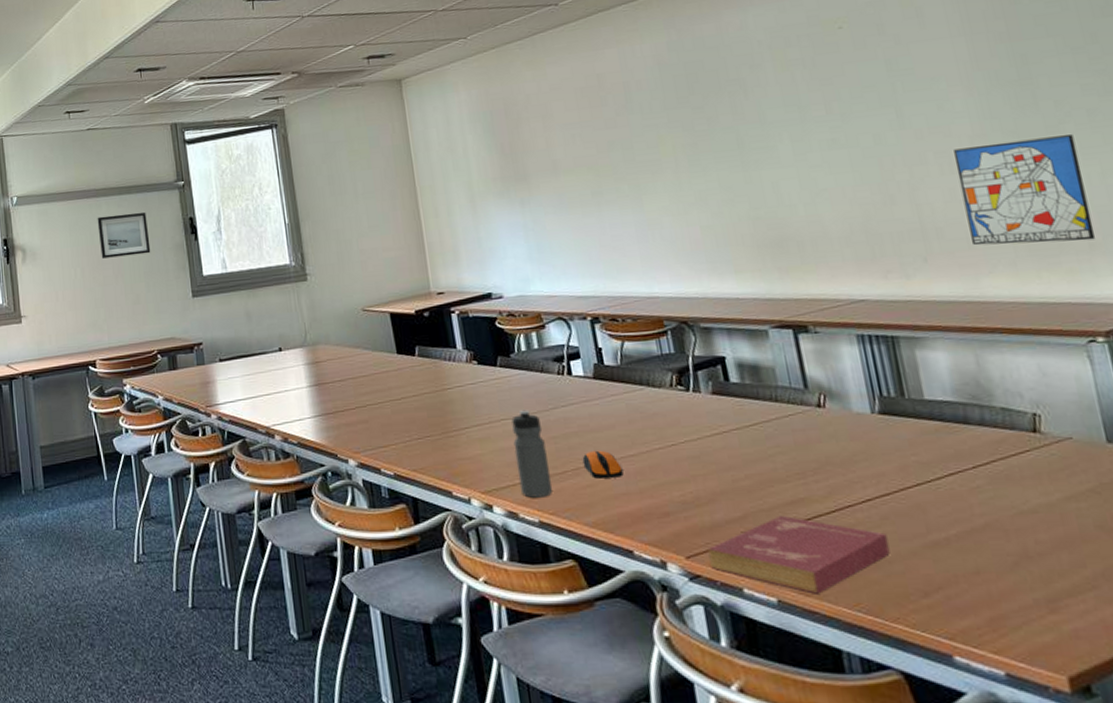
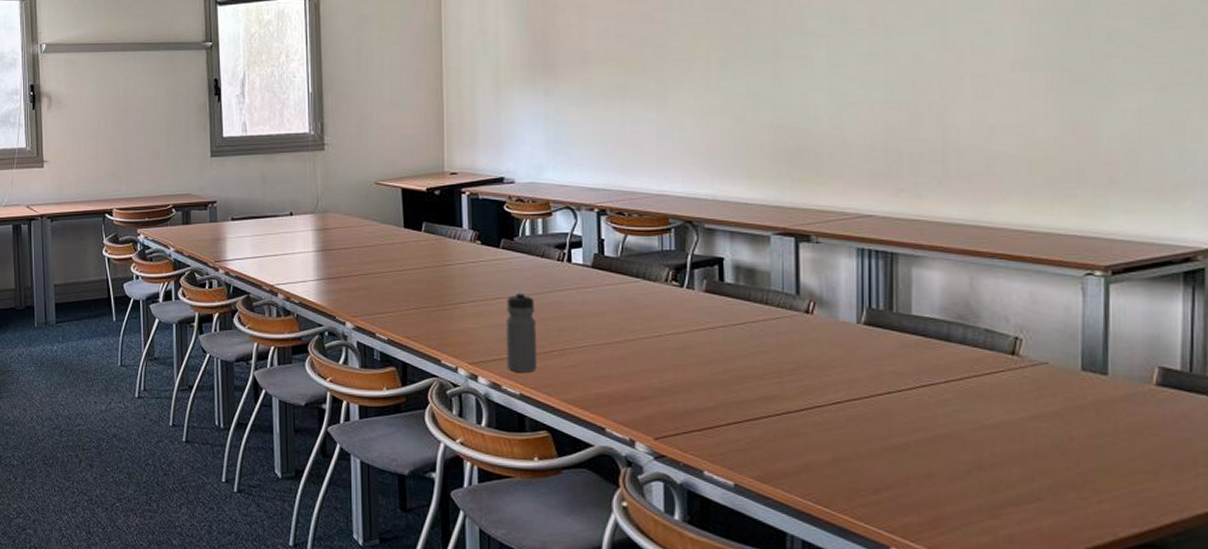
wall art: present [97,212,151,259] -> none [123,69,174,112]
computer mouse: present [582,450,624,479] -> none [569,334,607,361]
book: present [707,515,891,594] -> none [676,408,850,482]
wall art: present [954,135,1096,246] -> none [991,69,1119,176]

